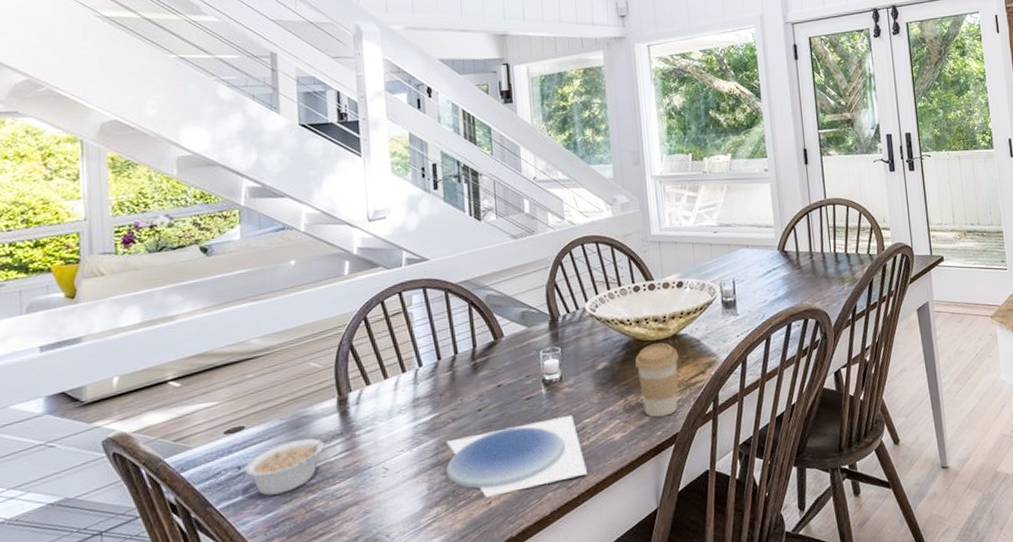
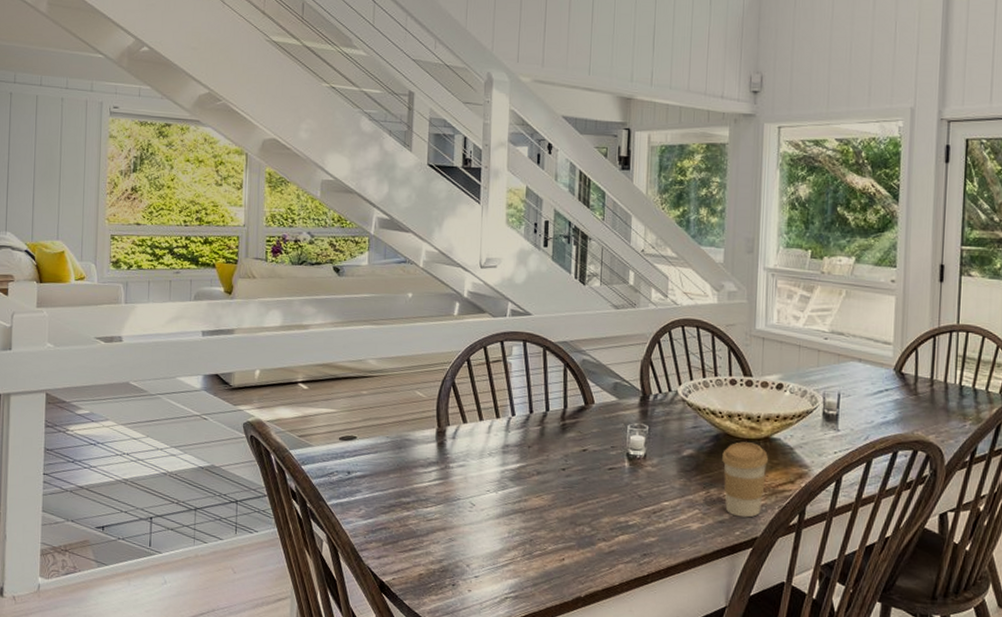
legume: present [245,429,338,496] -> none [353,458,435,505]
plate: present [446,414,588,498] -> none [526,491,661,556]

